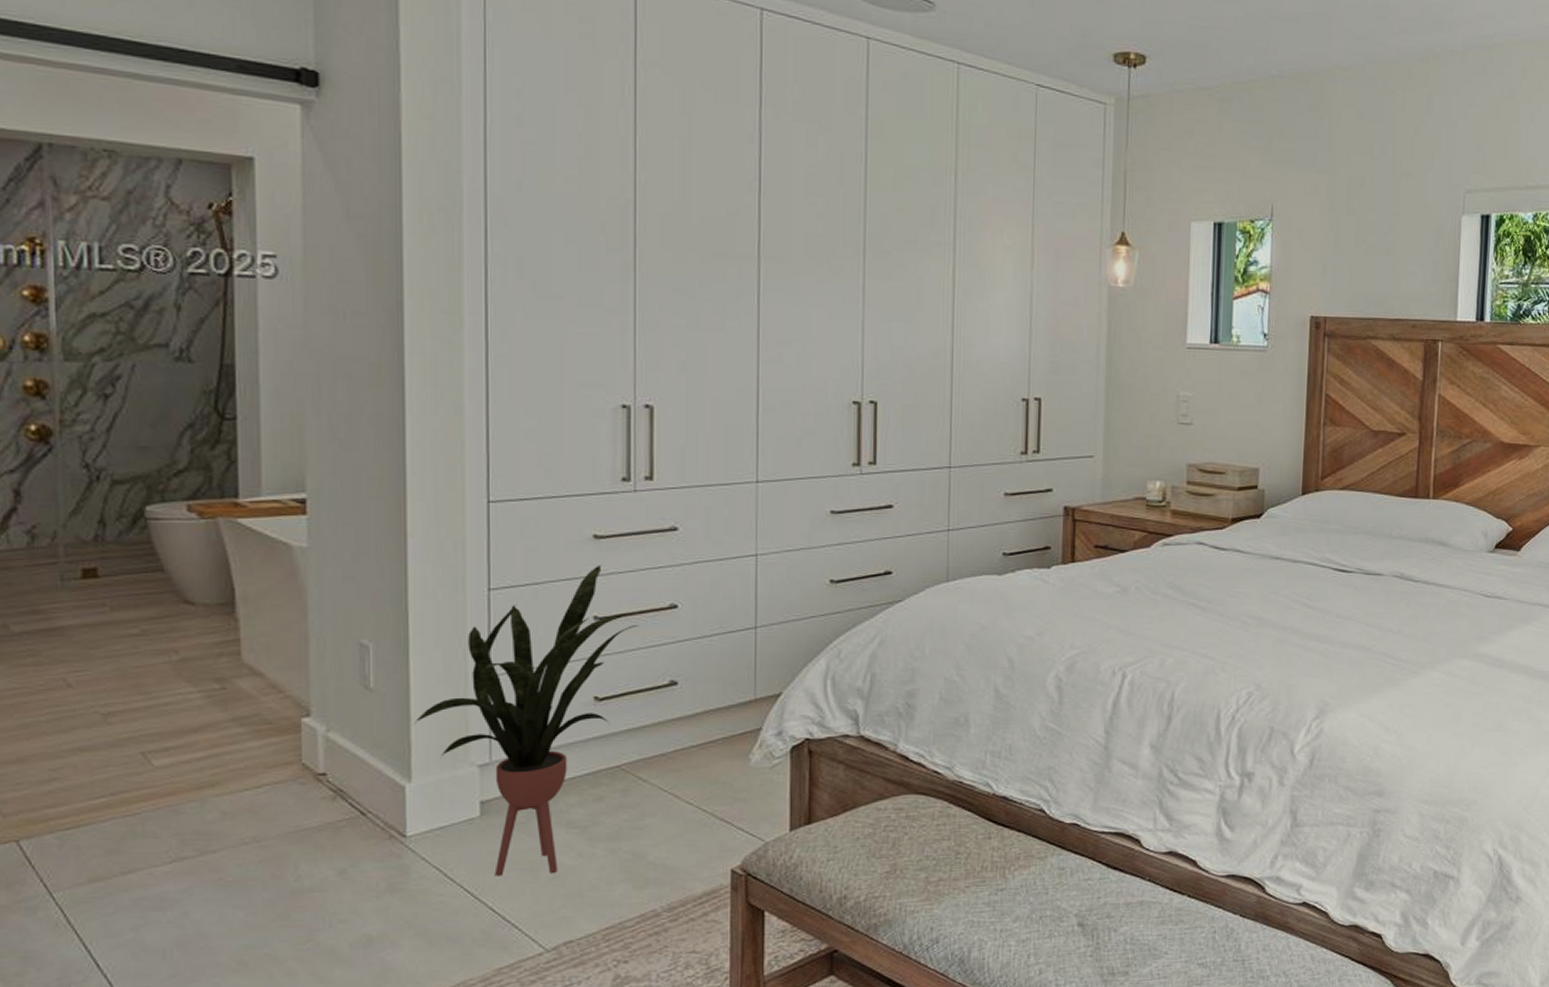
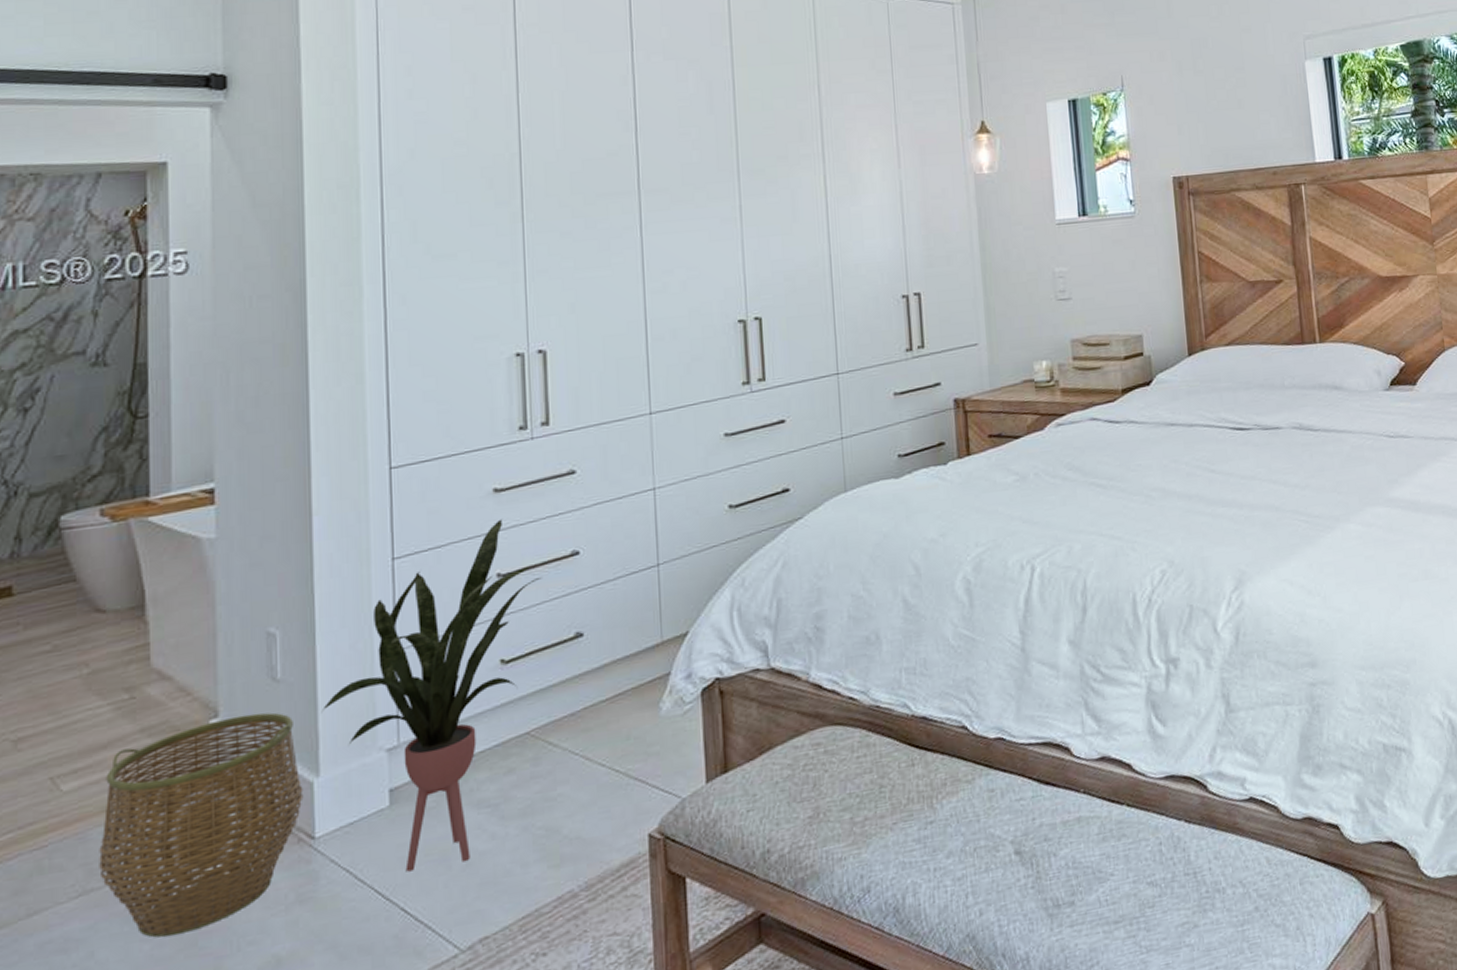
basket: none [192,717,395,906] -> present [99,712,304,938]

